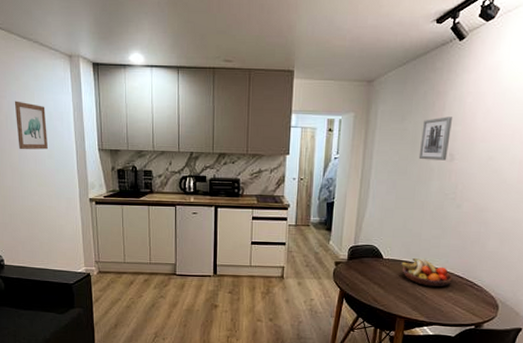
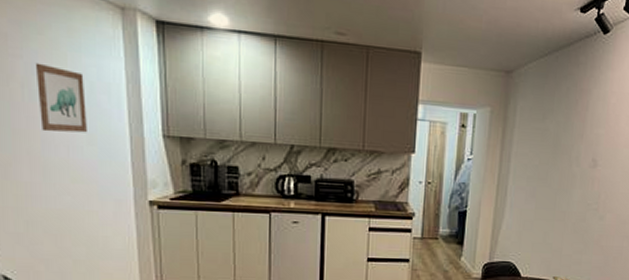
wall art: present [418,117,452,161] -> none [560,117,596,167]

